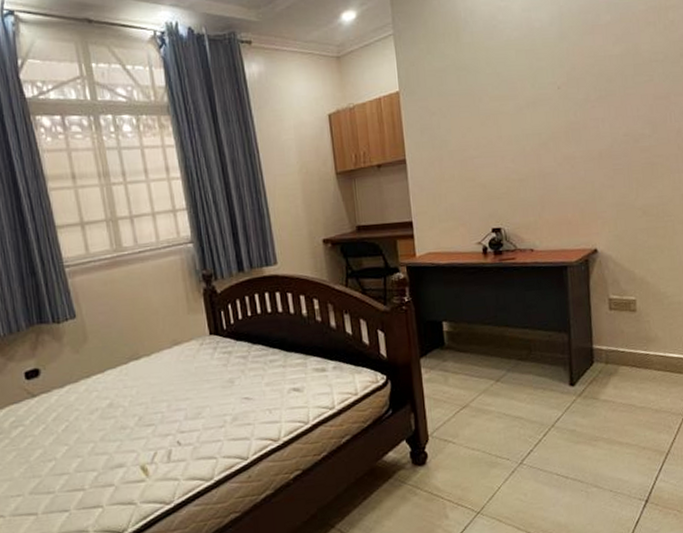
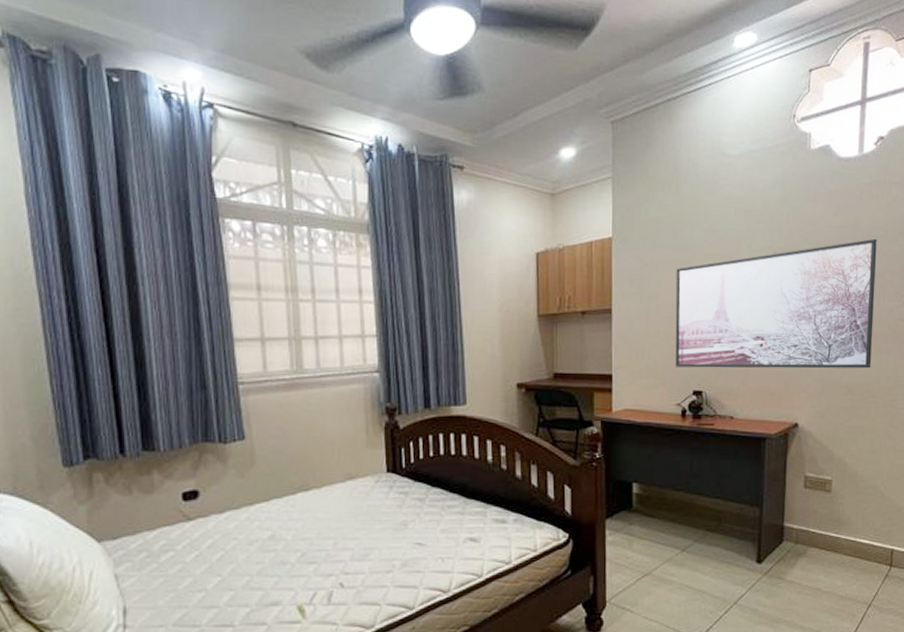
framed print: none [464,62,664,208] -> present [675,238,877,369]

